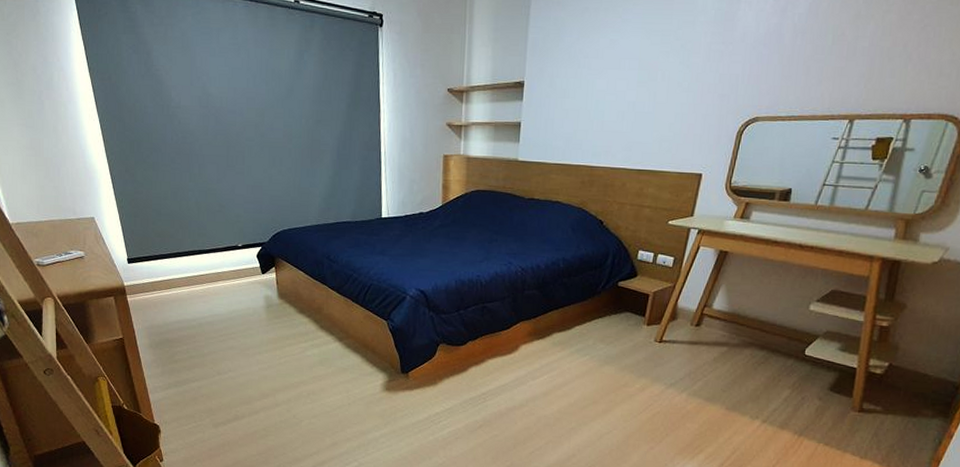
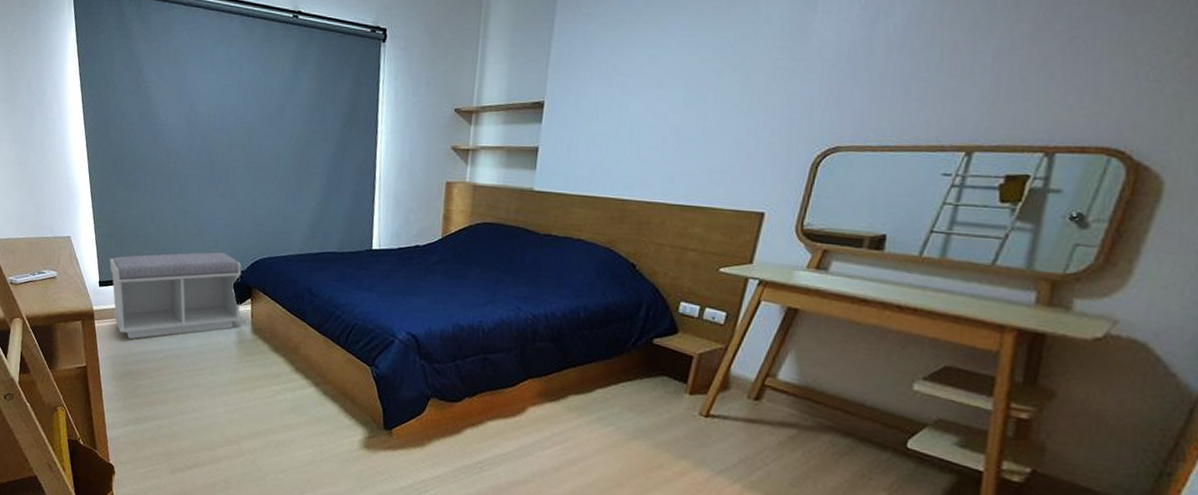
bench: none [136,226,267,311] -> present [109,252,242,340]

